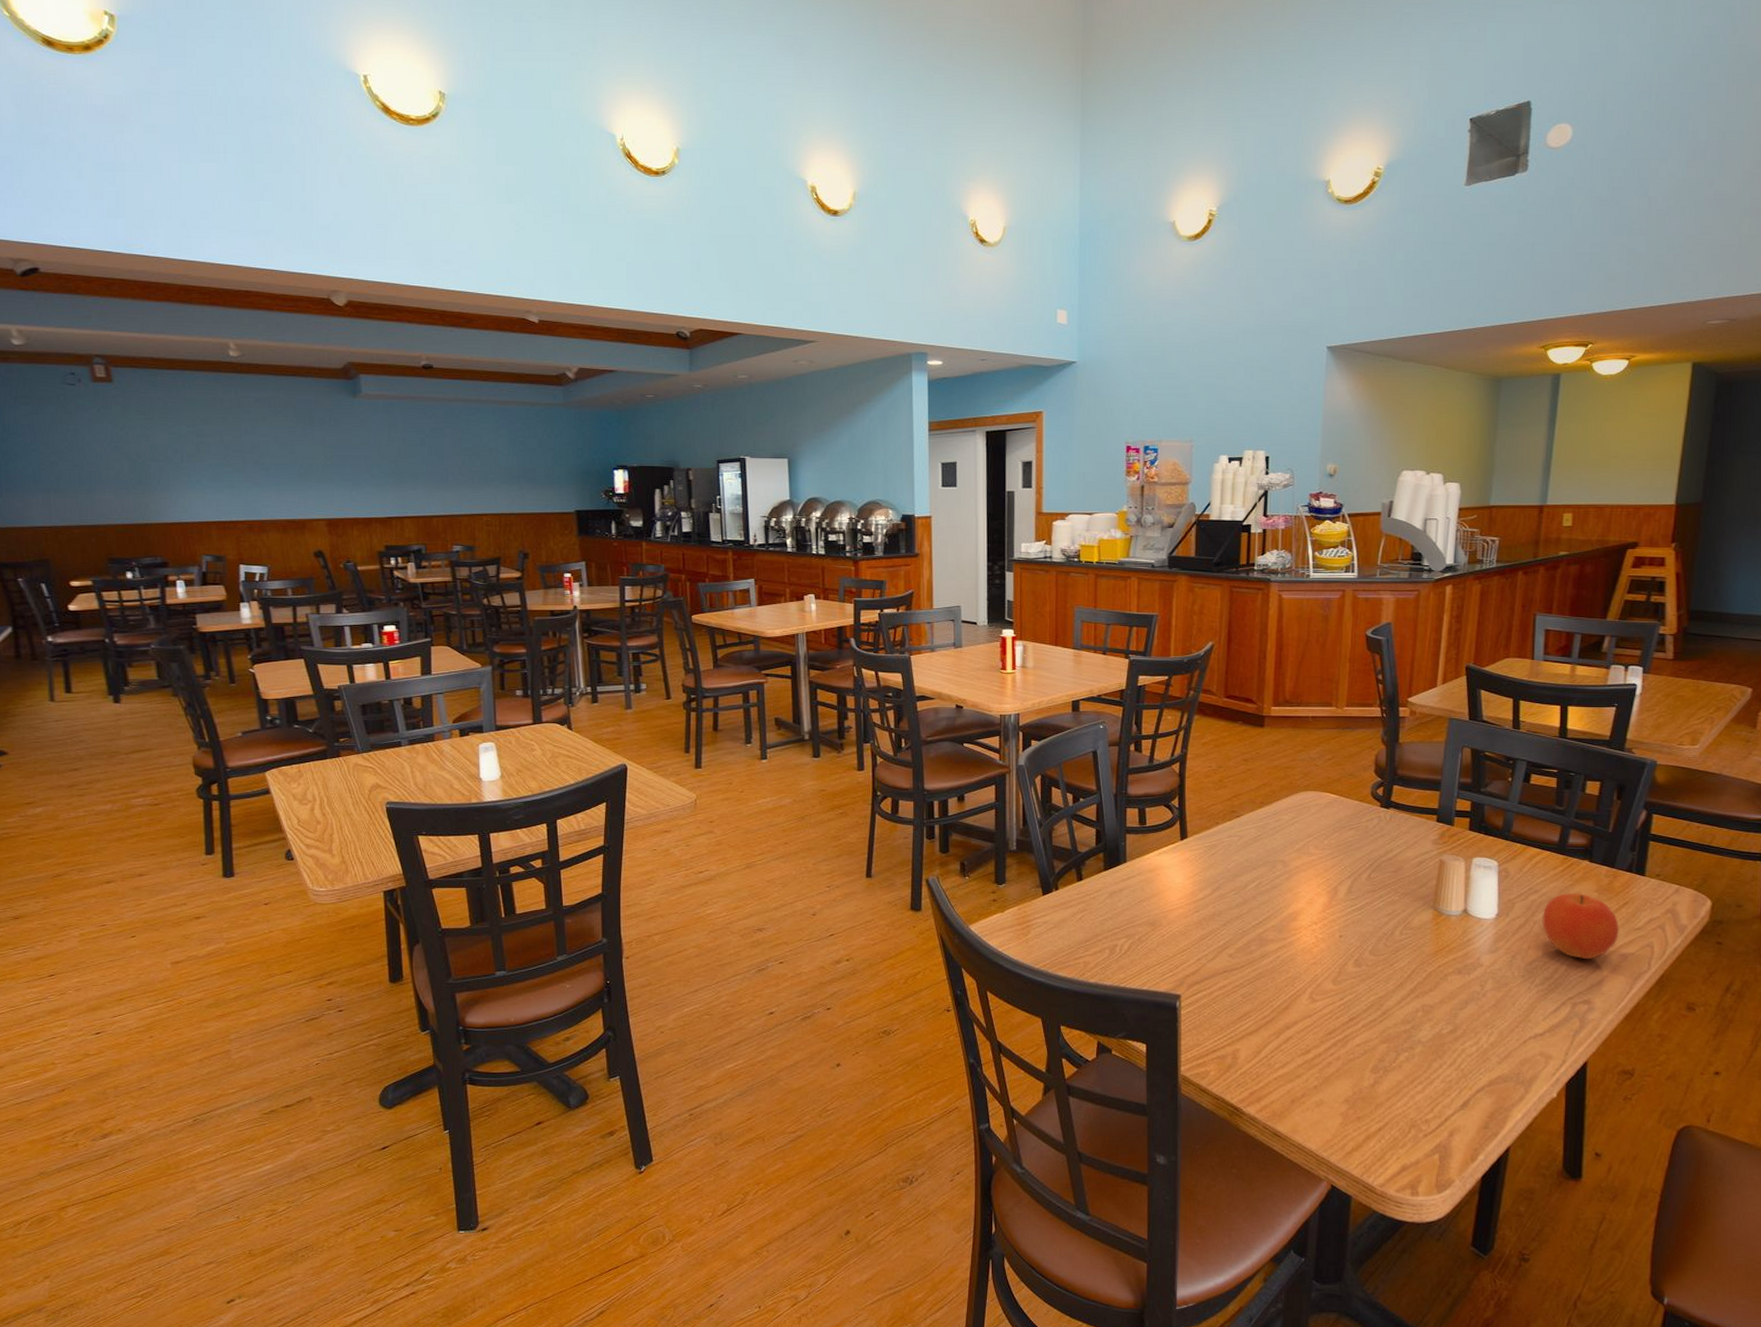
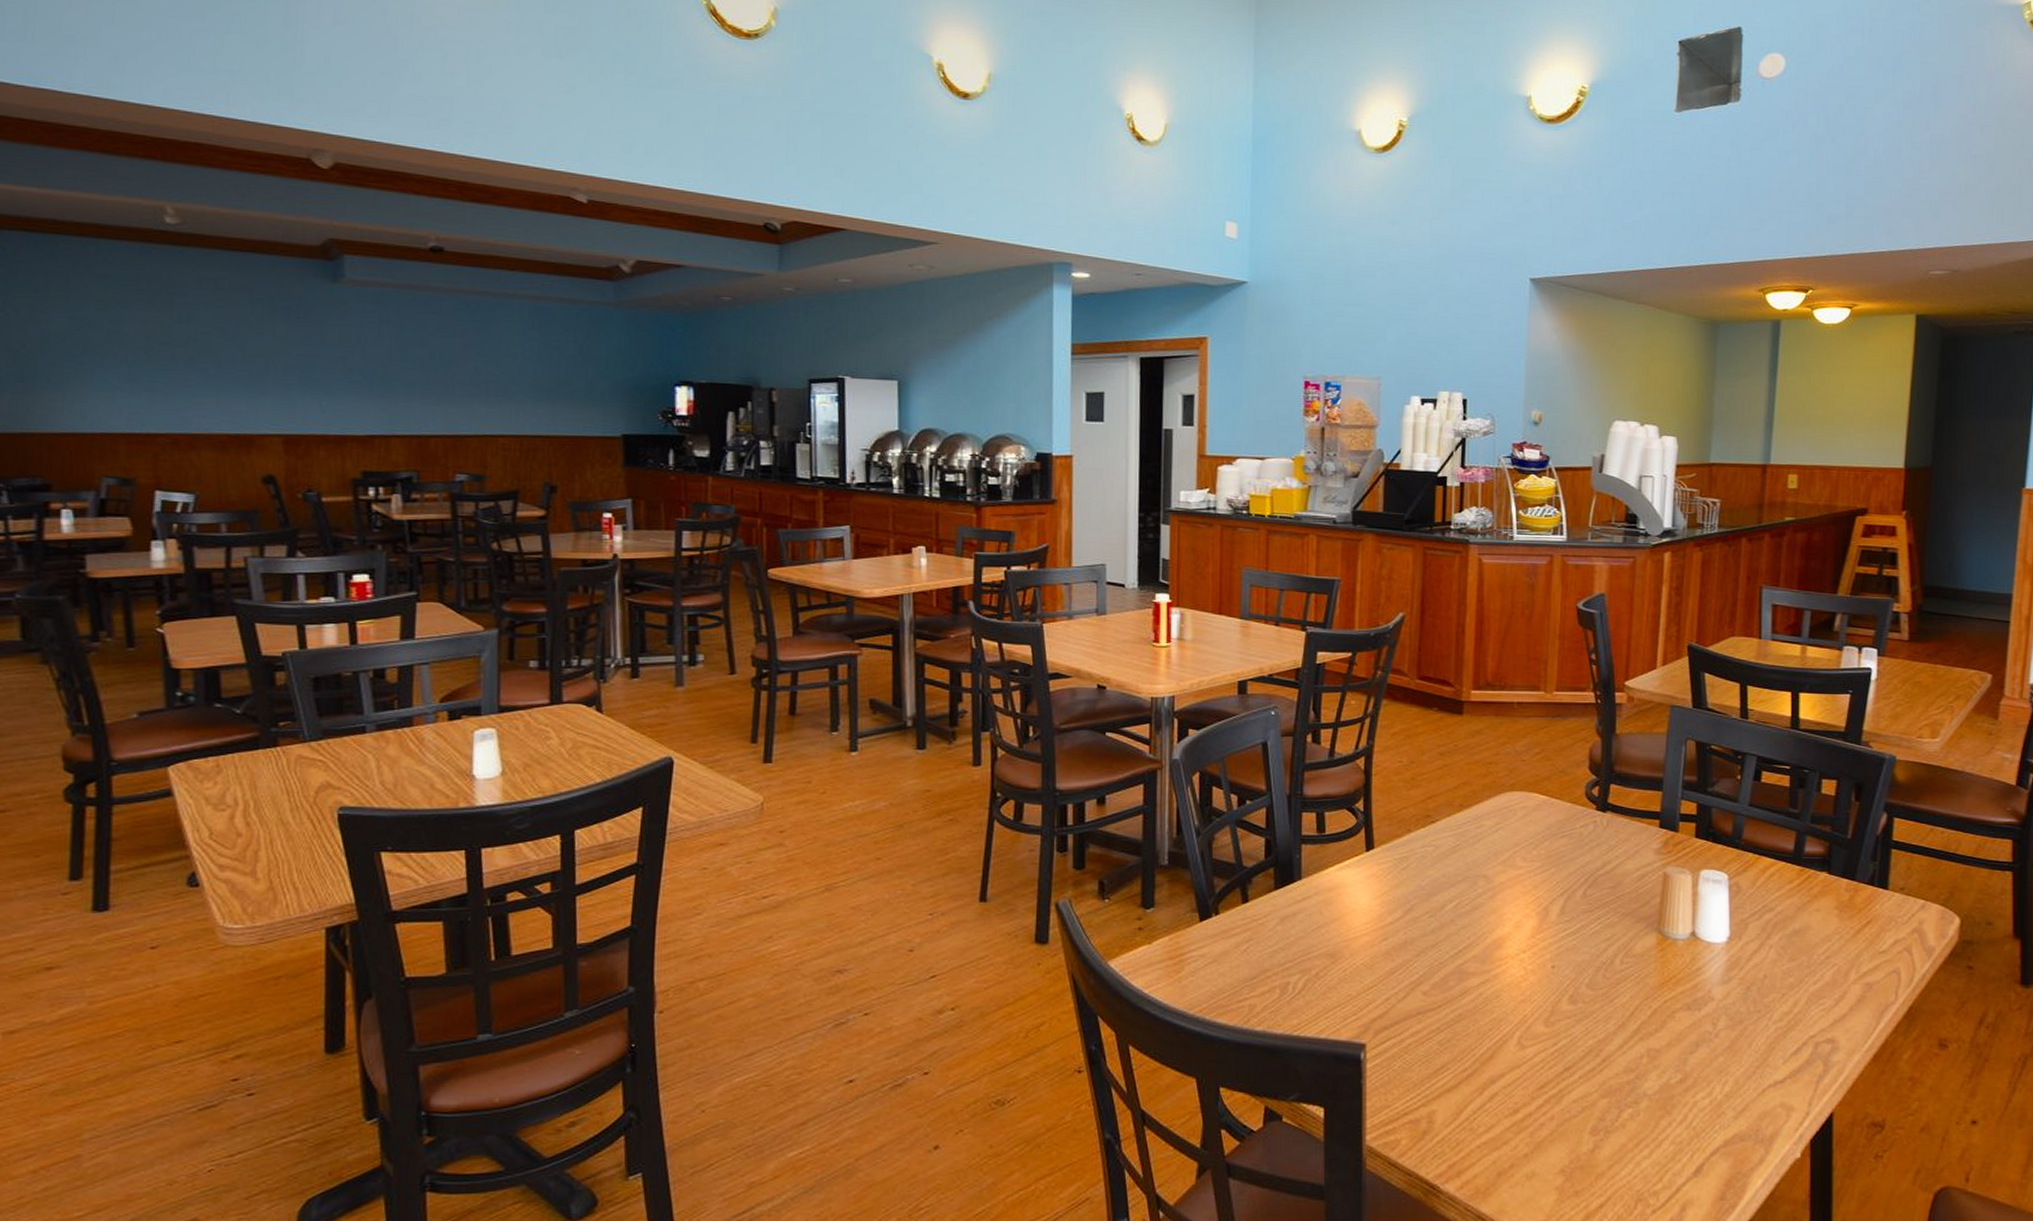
fruit: present [1541,892,1619,960] -> none [1778,910,1863,990]

